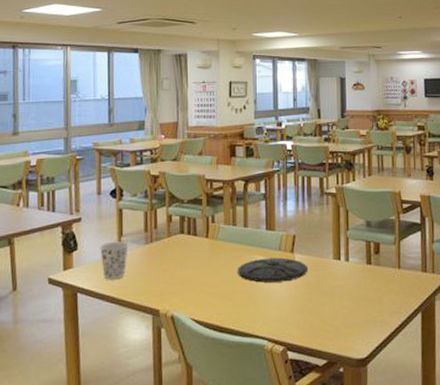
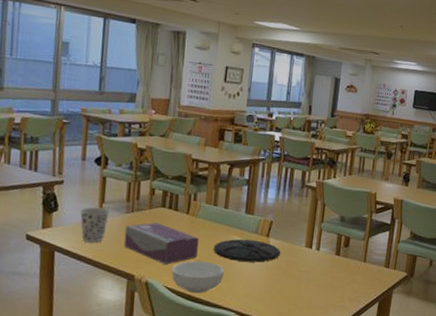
tissue box: none [145,250,221,294] -> present [123,222,199,264]
cereal bowl: none [197,286,251,322] -> present [171,260,224,293]

